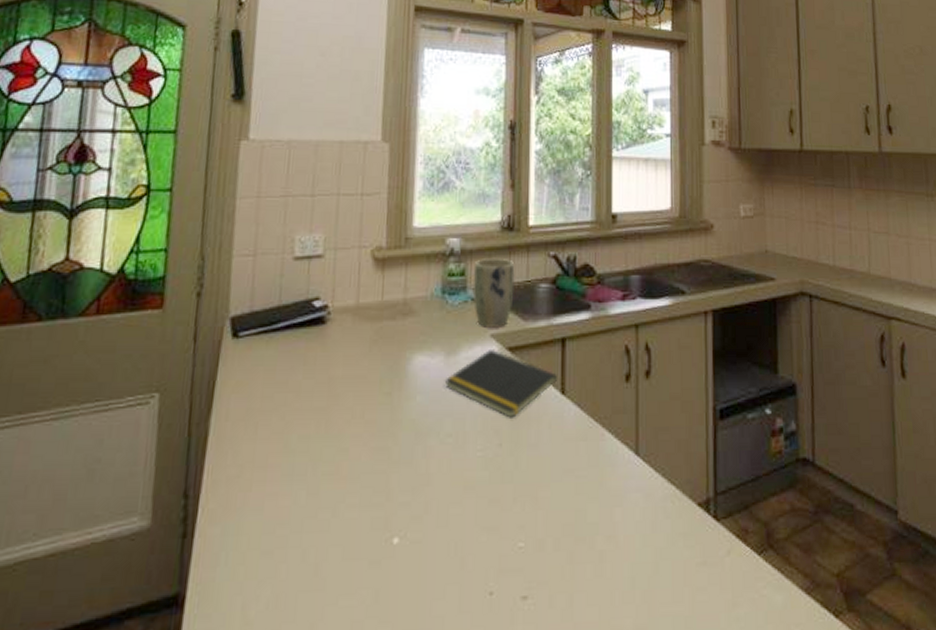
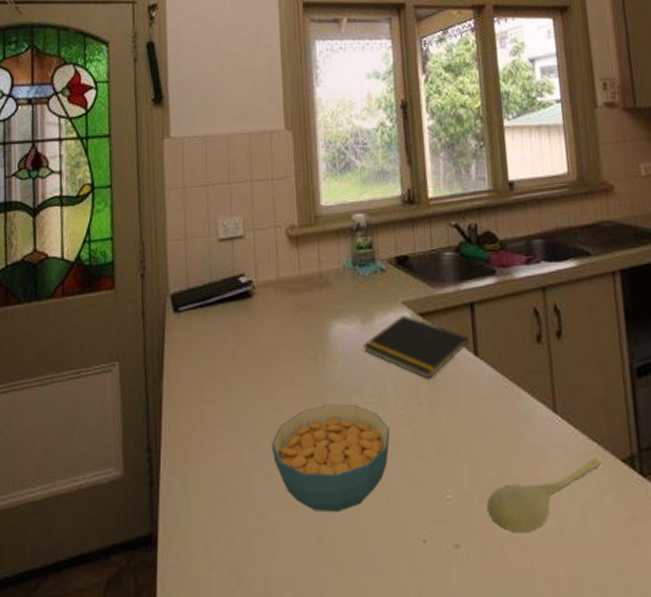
cereal bowl: none [331,444,465,565] -> present [271,404,390,513]
plant pot: present [473,259,515,328] -> none [380,230,421,295]
spoon: none [560,502,678,582] -> present [487,458,602,533]

